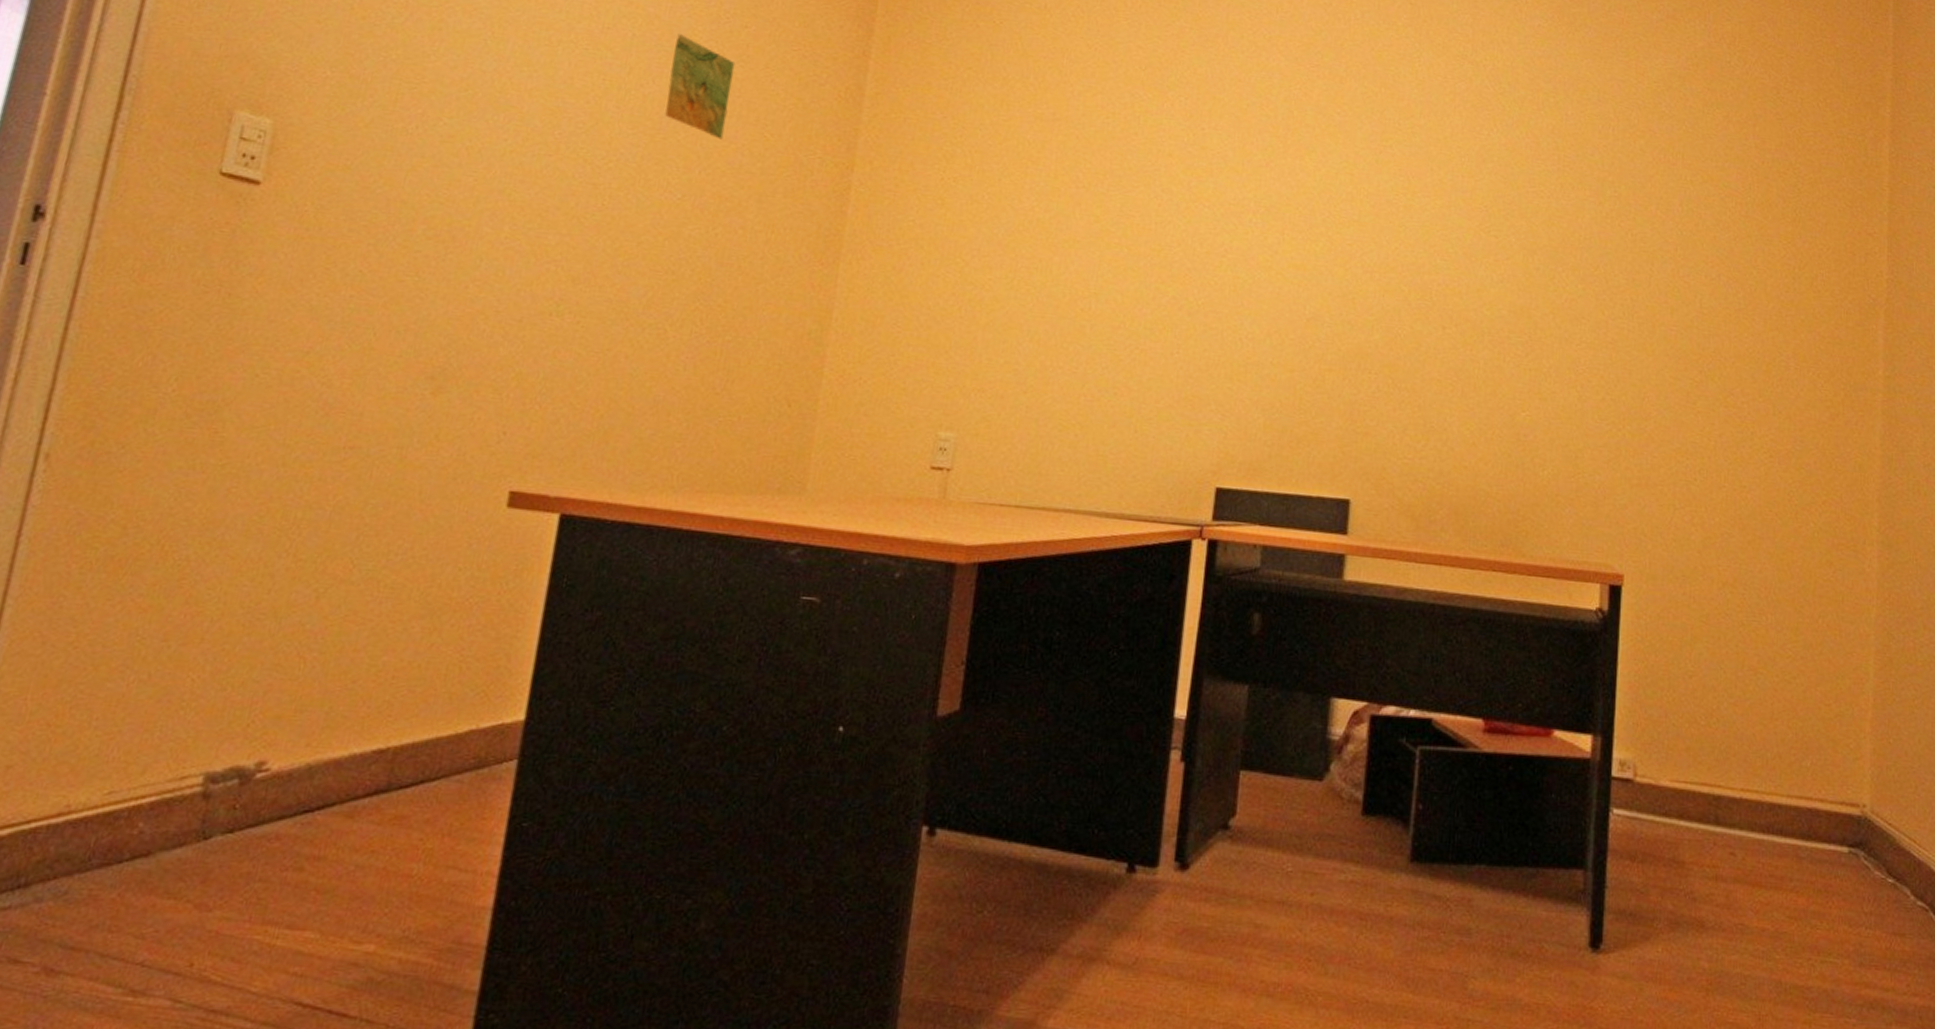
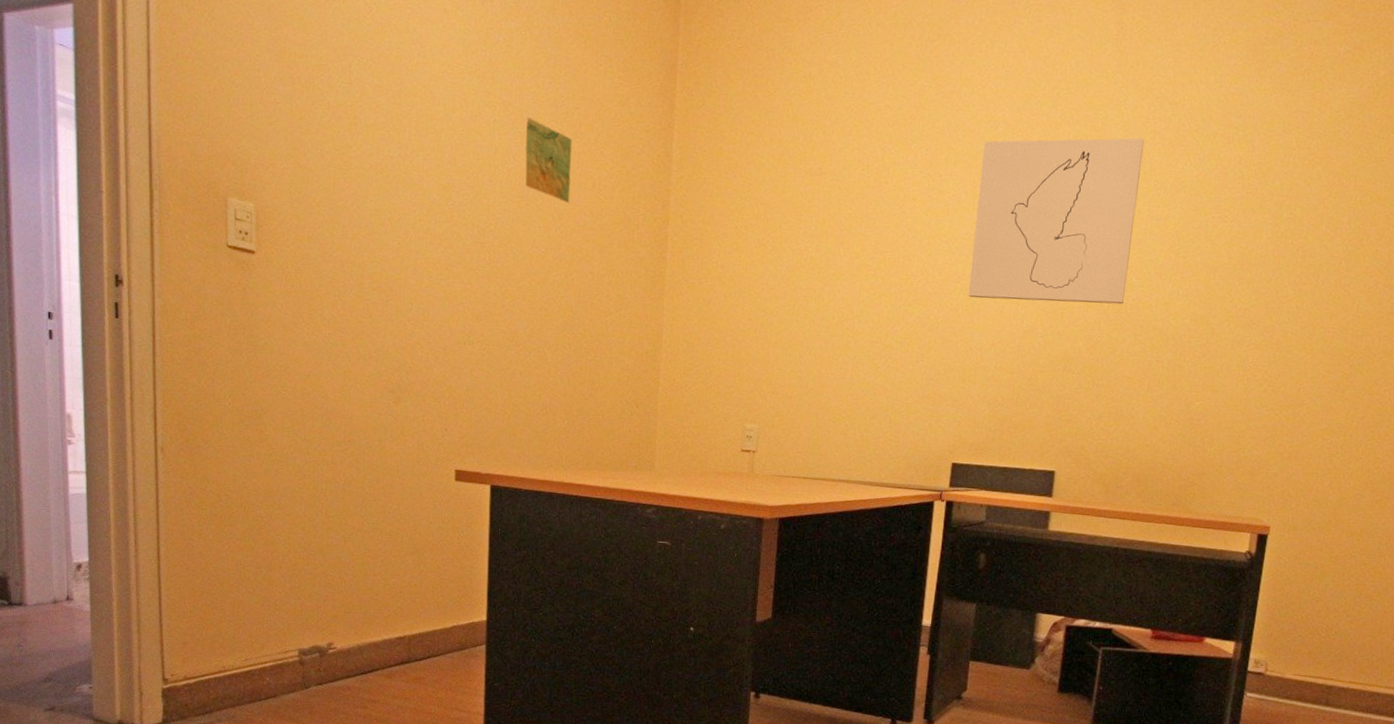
wall art: none [1236,92,1443,290] -> present [968,138,1145,305]

